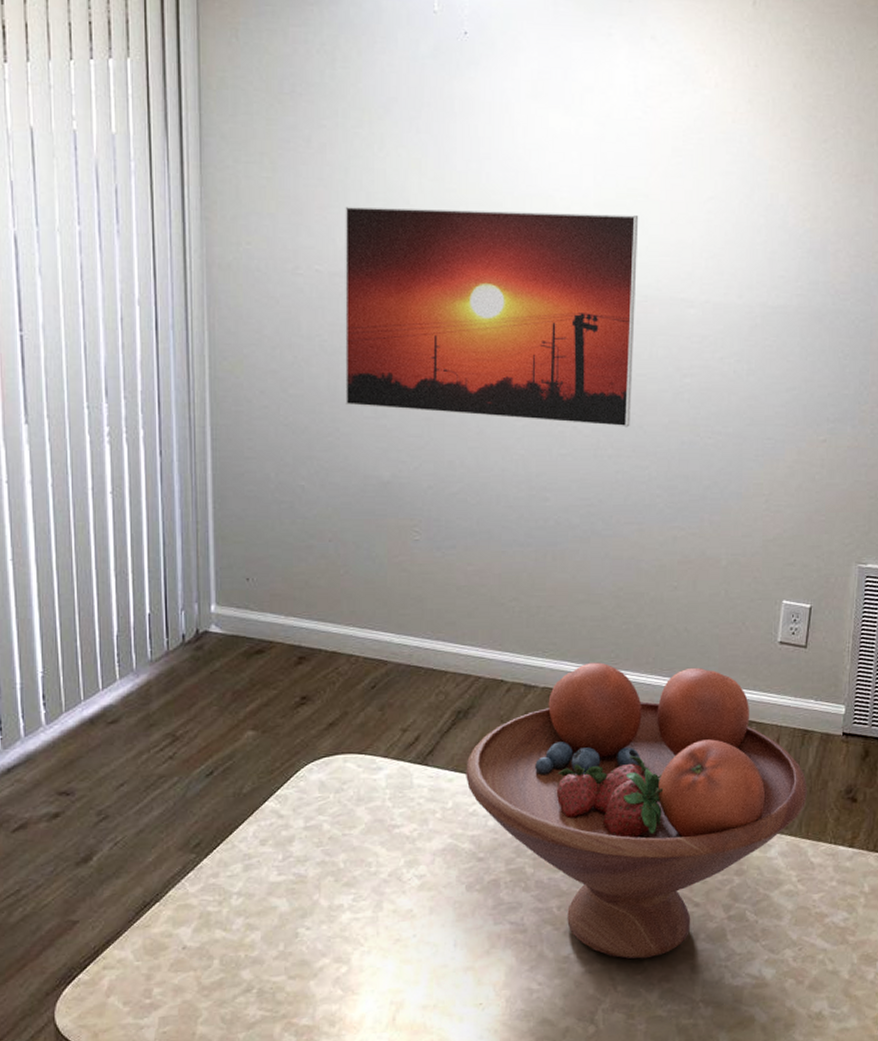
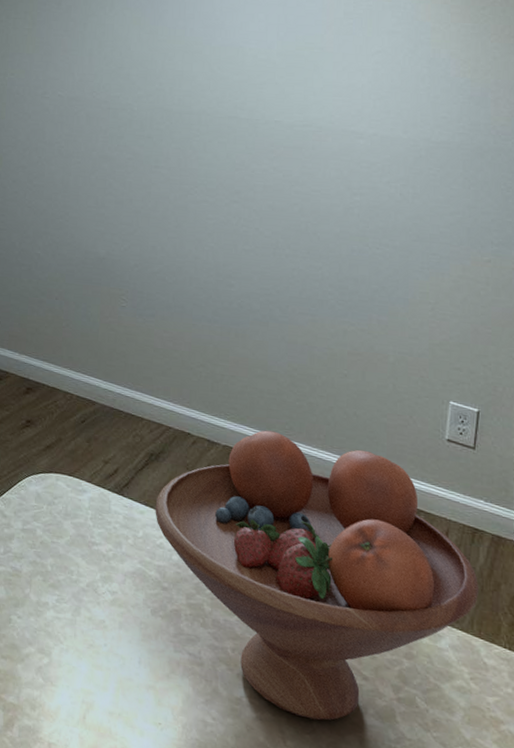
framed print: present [345,207,639,427] -> none [74,51,315,233]

